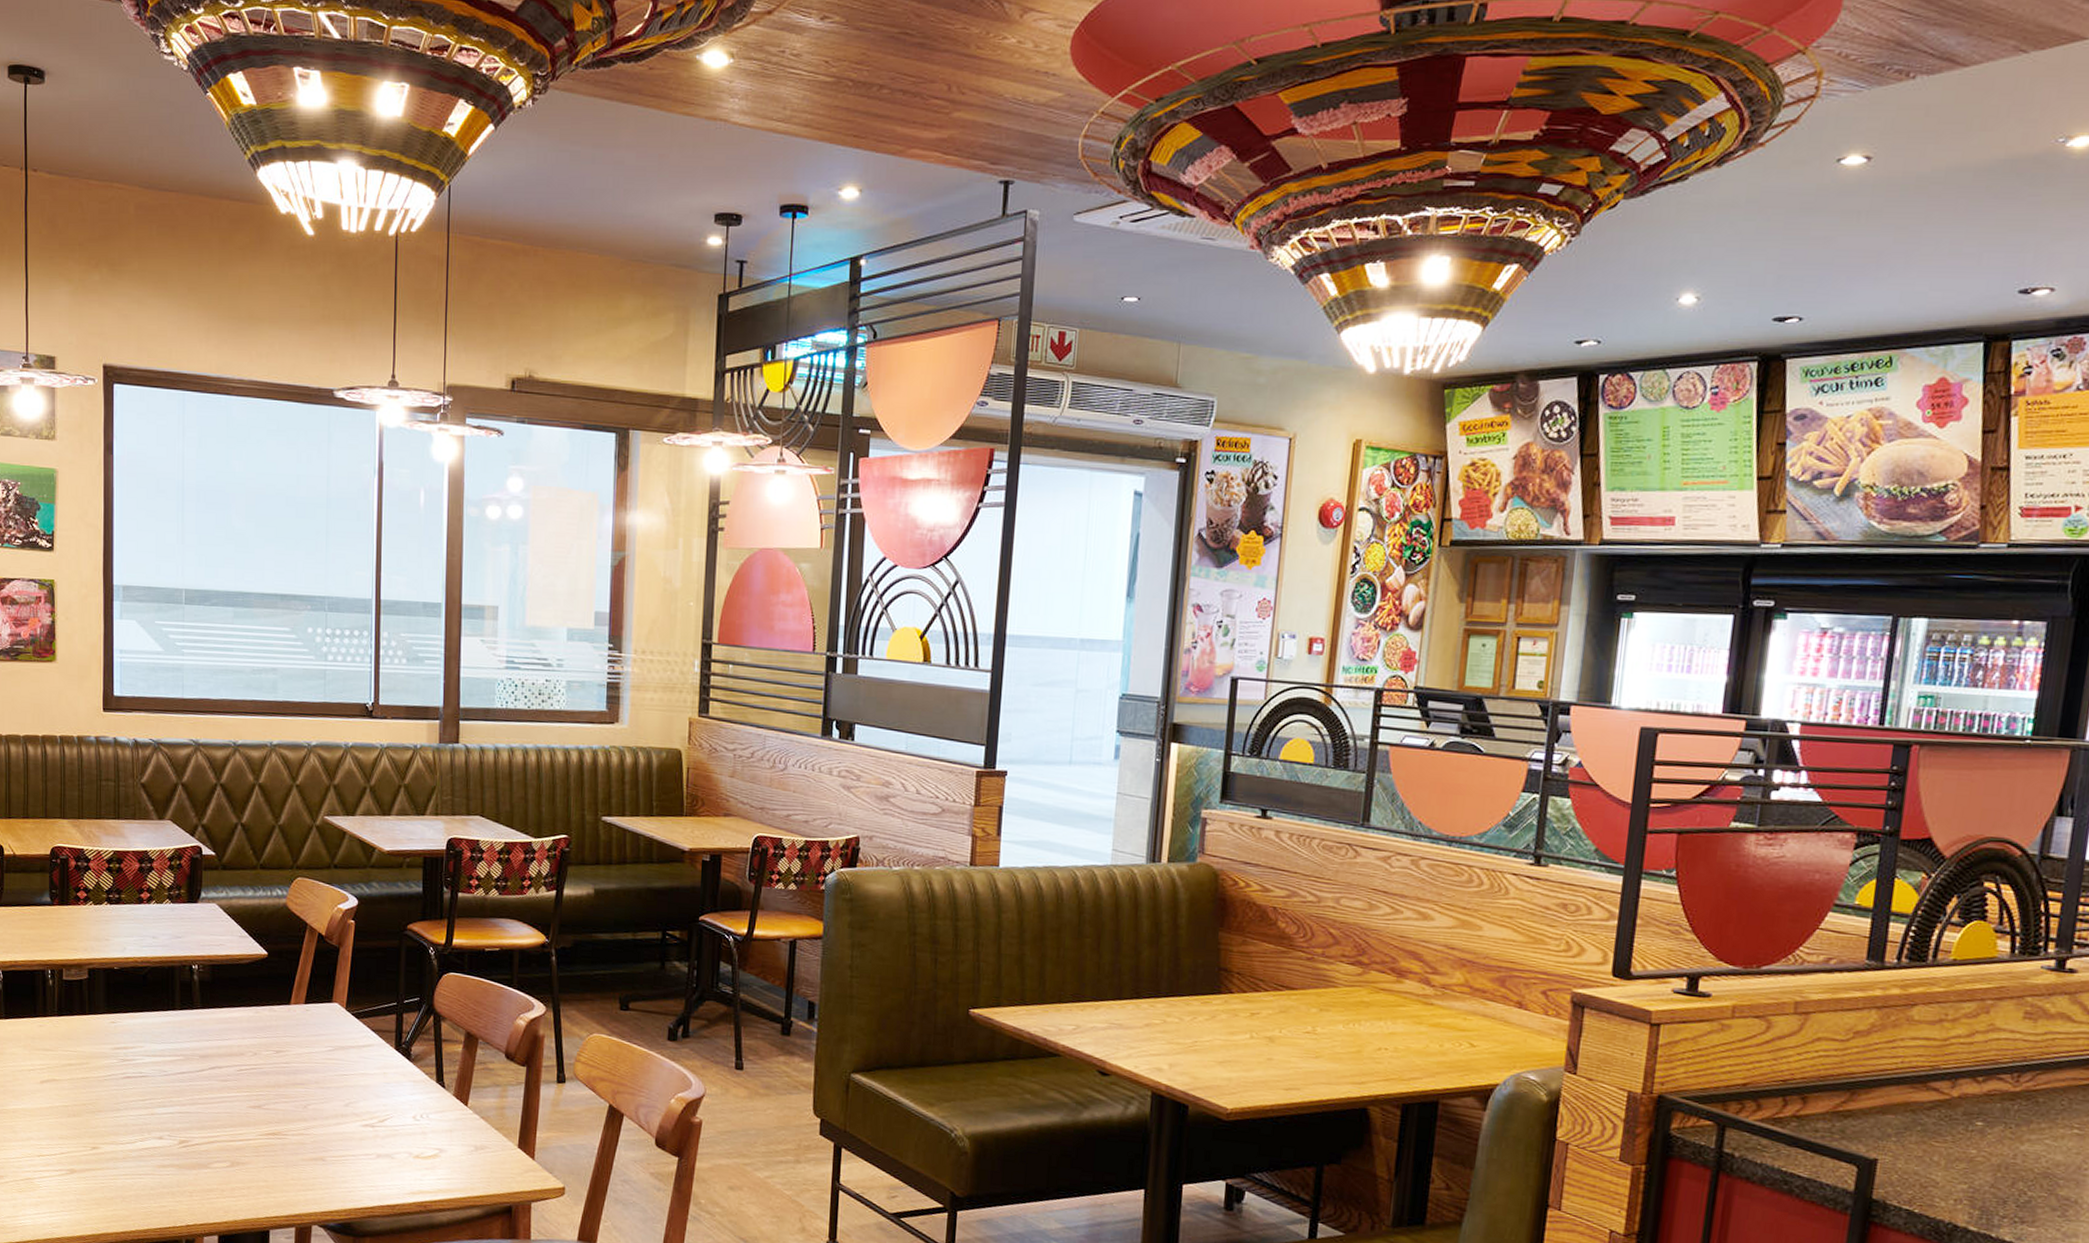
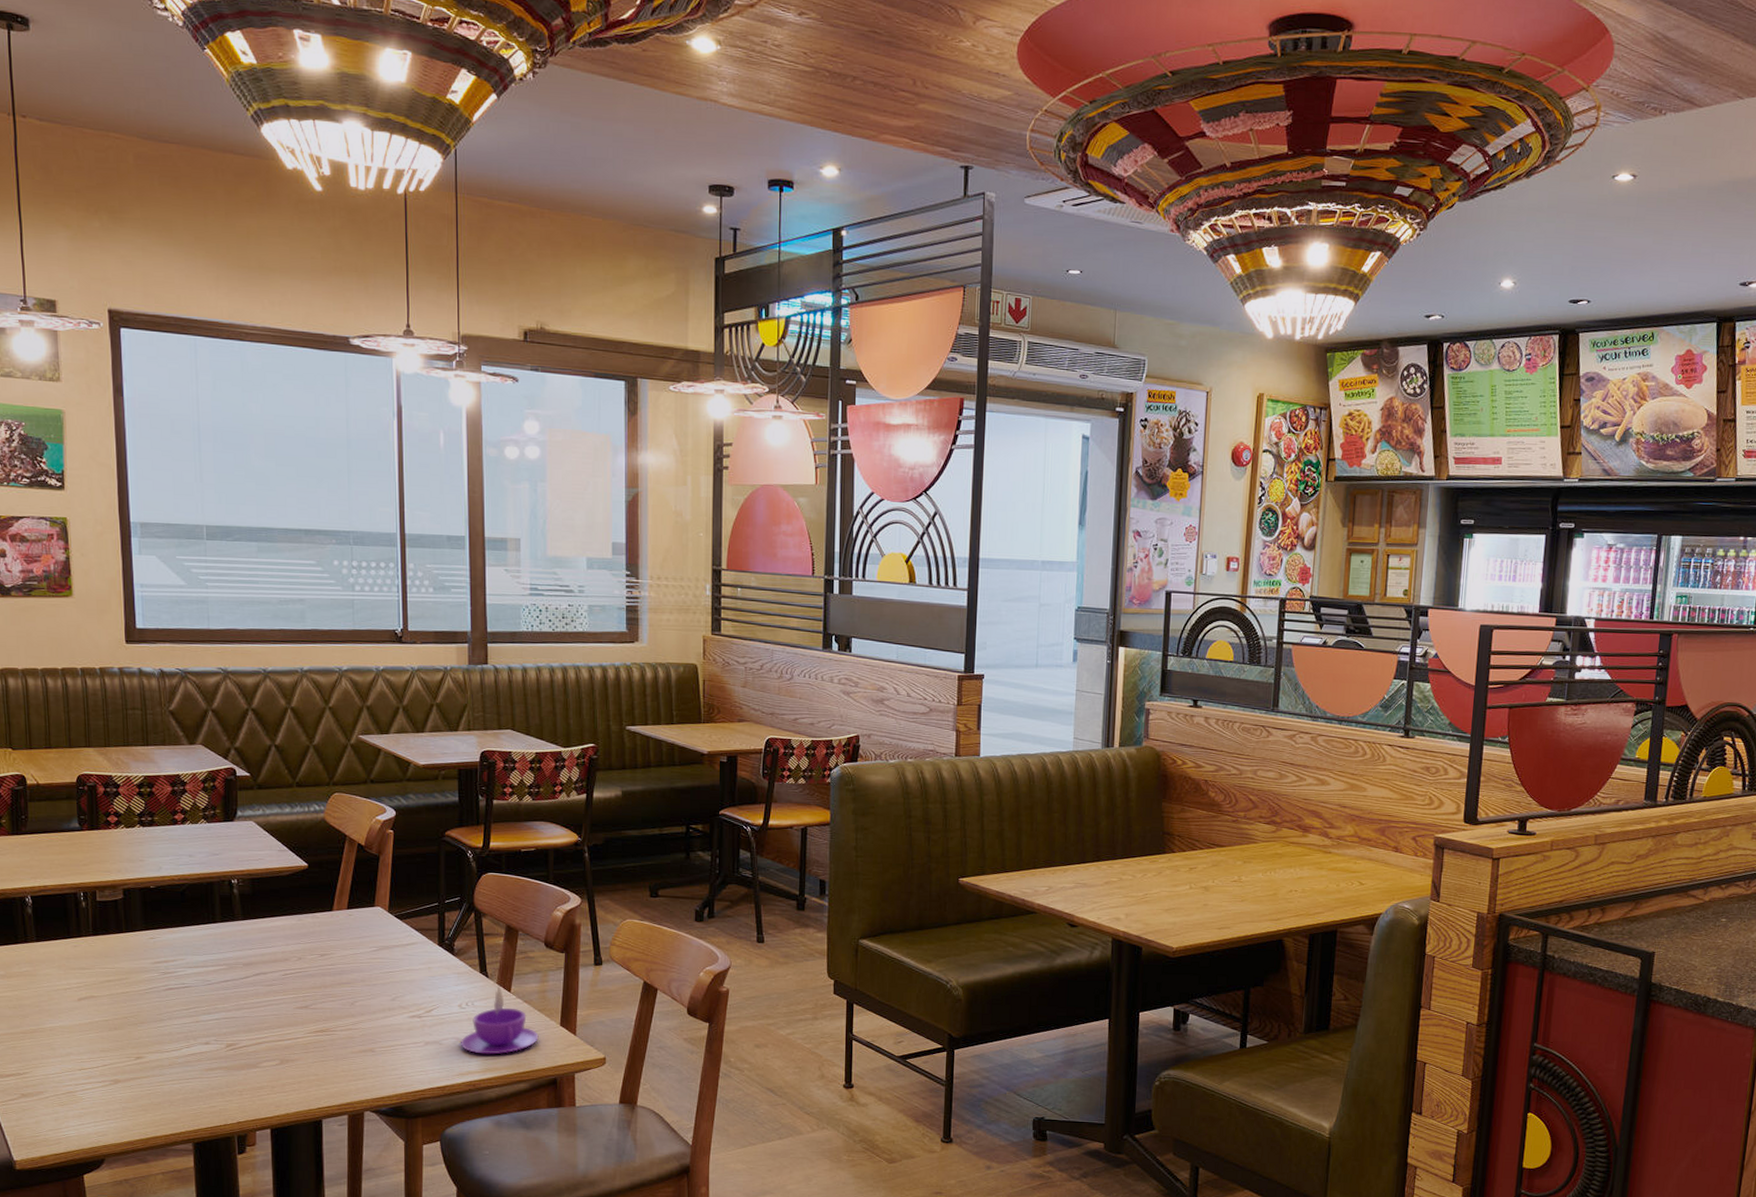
coffee cup: none [413,1096,495,1175] -> present [461,984,539,1055]

